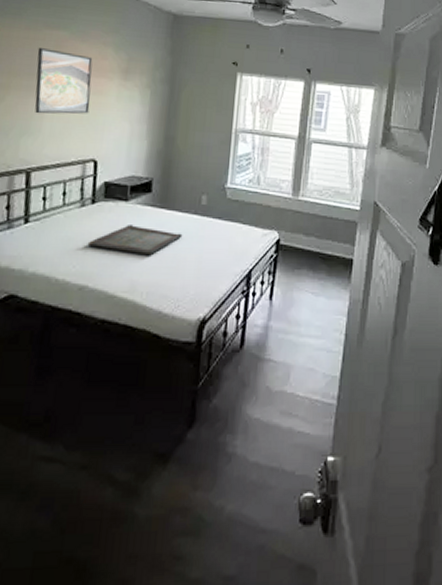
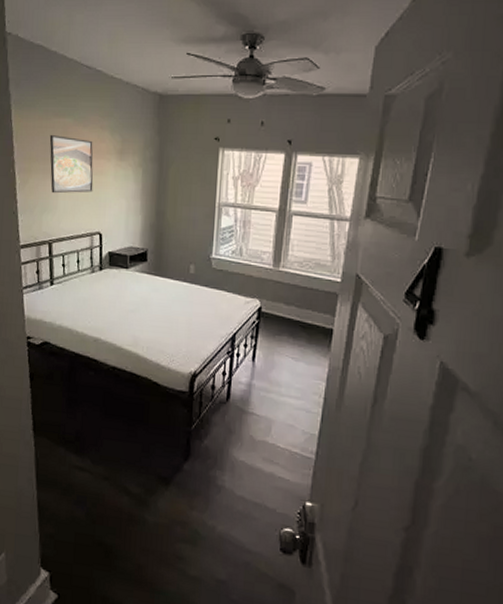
serving tray: present [87,225,183,256] -> none [98,289,175,317]

